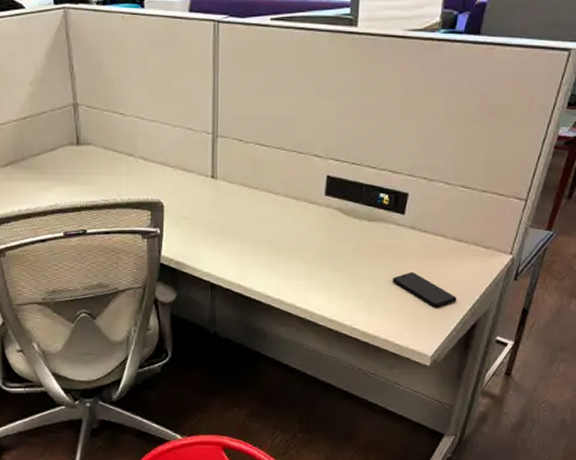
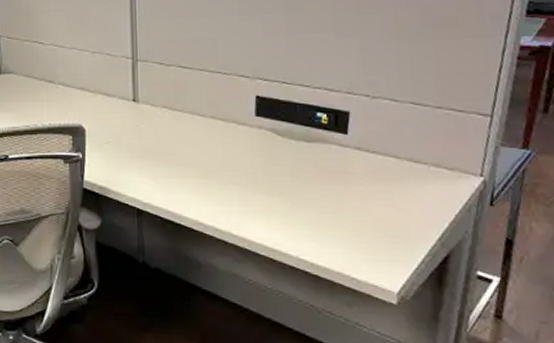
smartphone: present [393,271,457,308] -> none [341,196,421,237]

